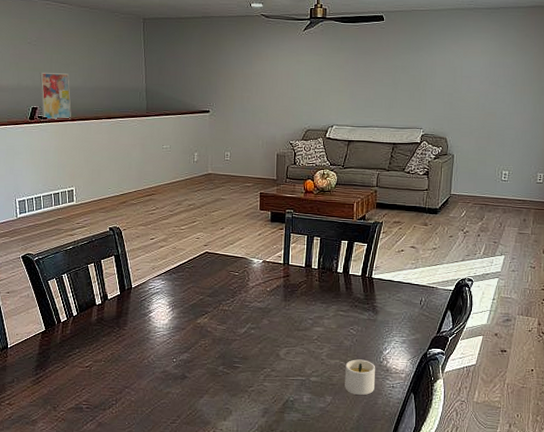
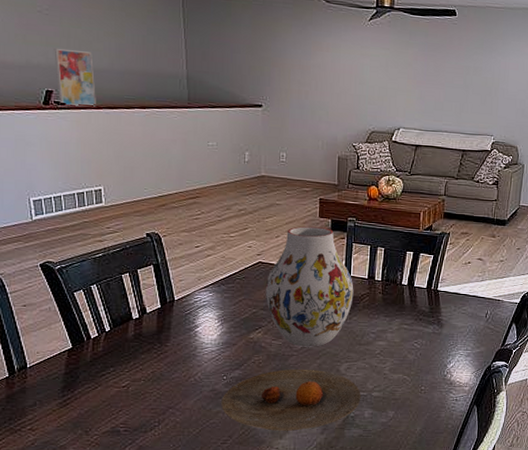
plate: none [171,353,300,413] -> present [221,369,361,431]
vase: none [211,218,292,332] -> present [265,226,354,347]
candle: present [345,359,376,396] -> none [407,373,440,410]

